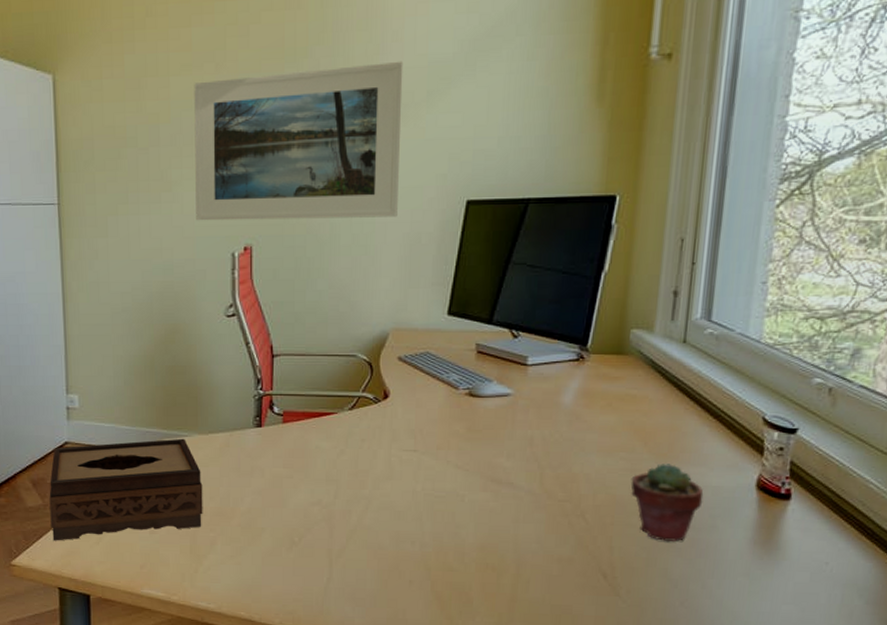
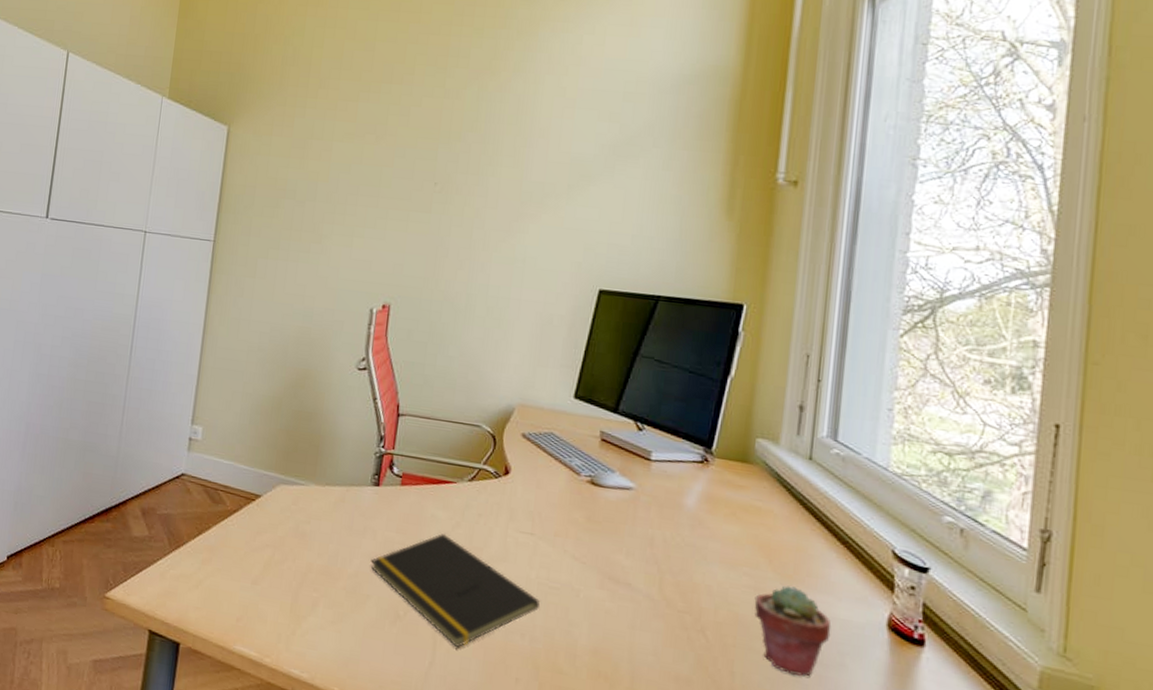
tissue box: present [49,438,203,541] -> none [152,478,313,585]
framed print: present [194,61,404,221] -> none [340,150,548,296]
notepad: none [262,461,427,563] -> present [371,533,540,648]

